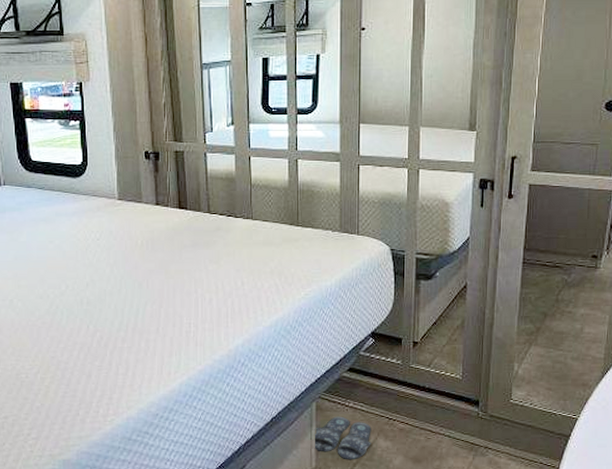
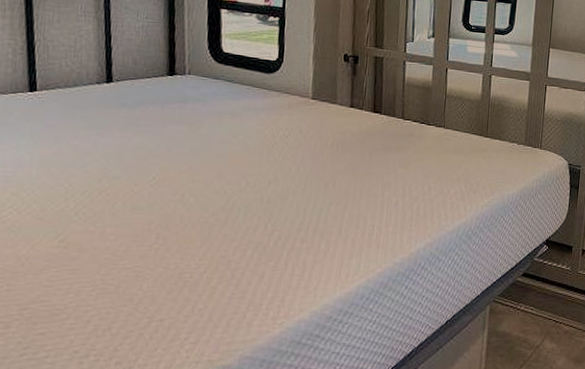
slippers: present [314,416,372,460] -> none [484,319,540,362]

